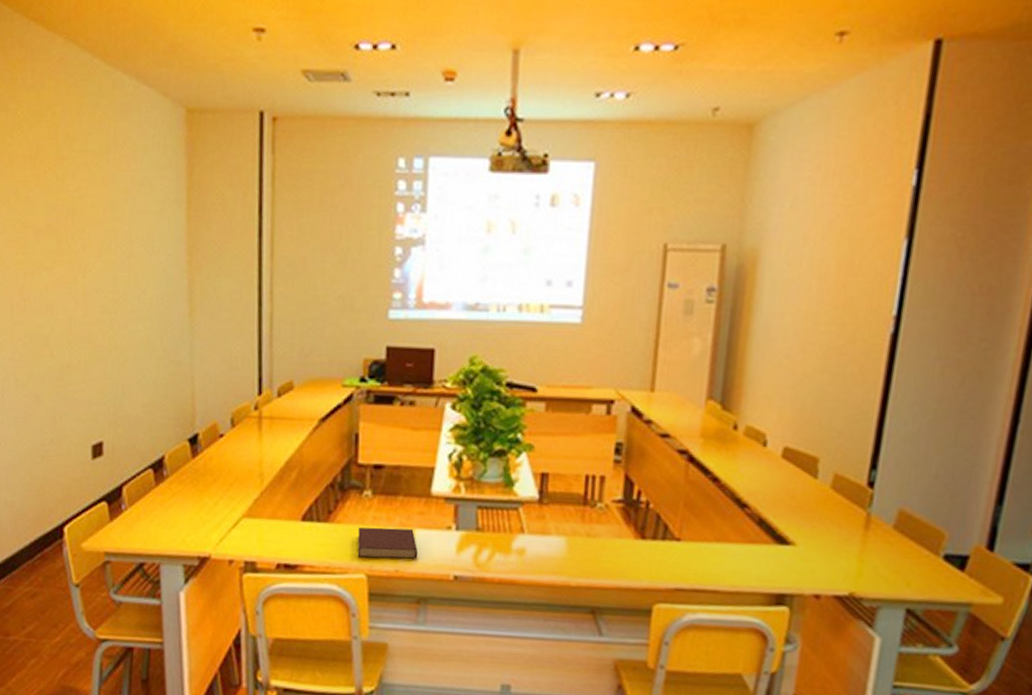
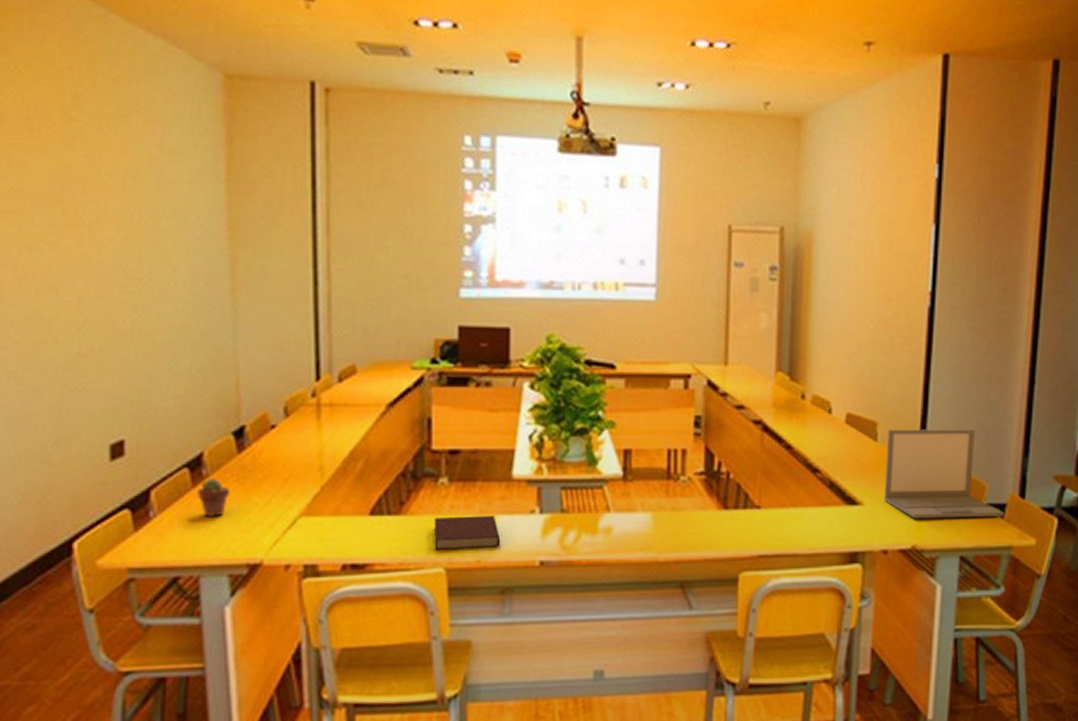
potted succulent: none [159,479,185,514] -> present [198,478,230,518]
laptop: none [820,466,966,570] -> present [884,429,1004,519]

